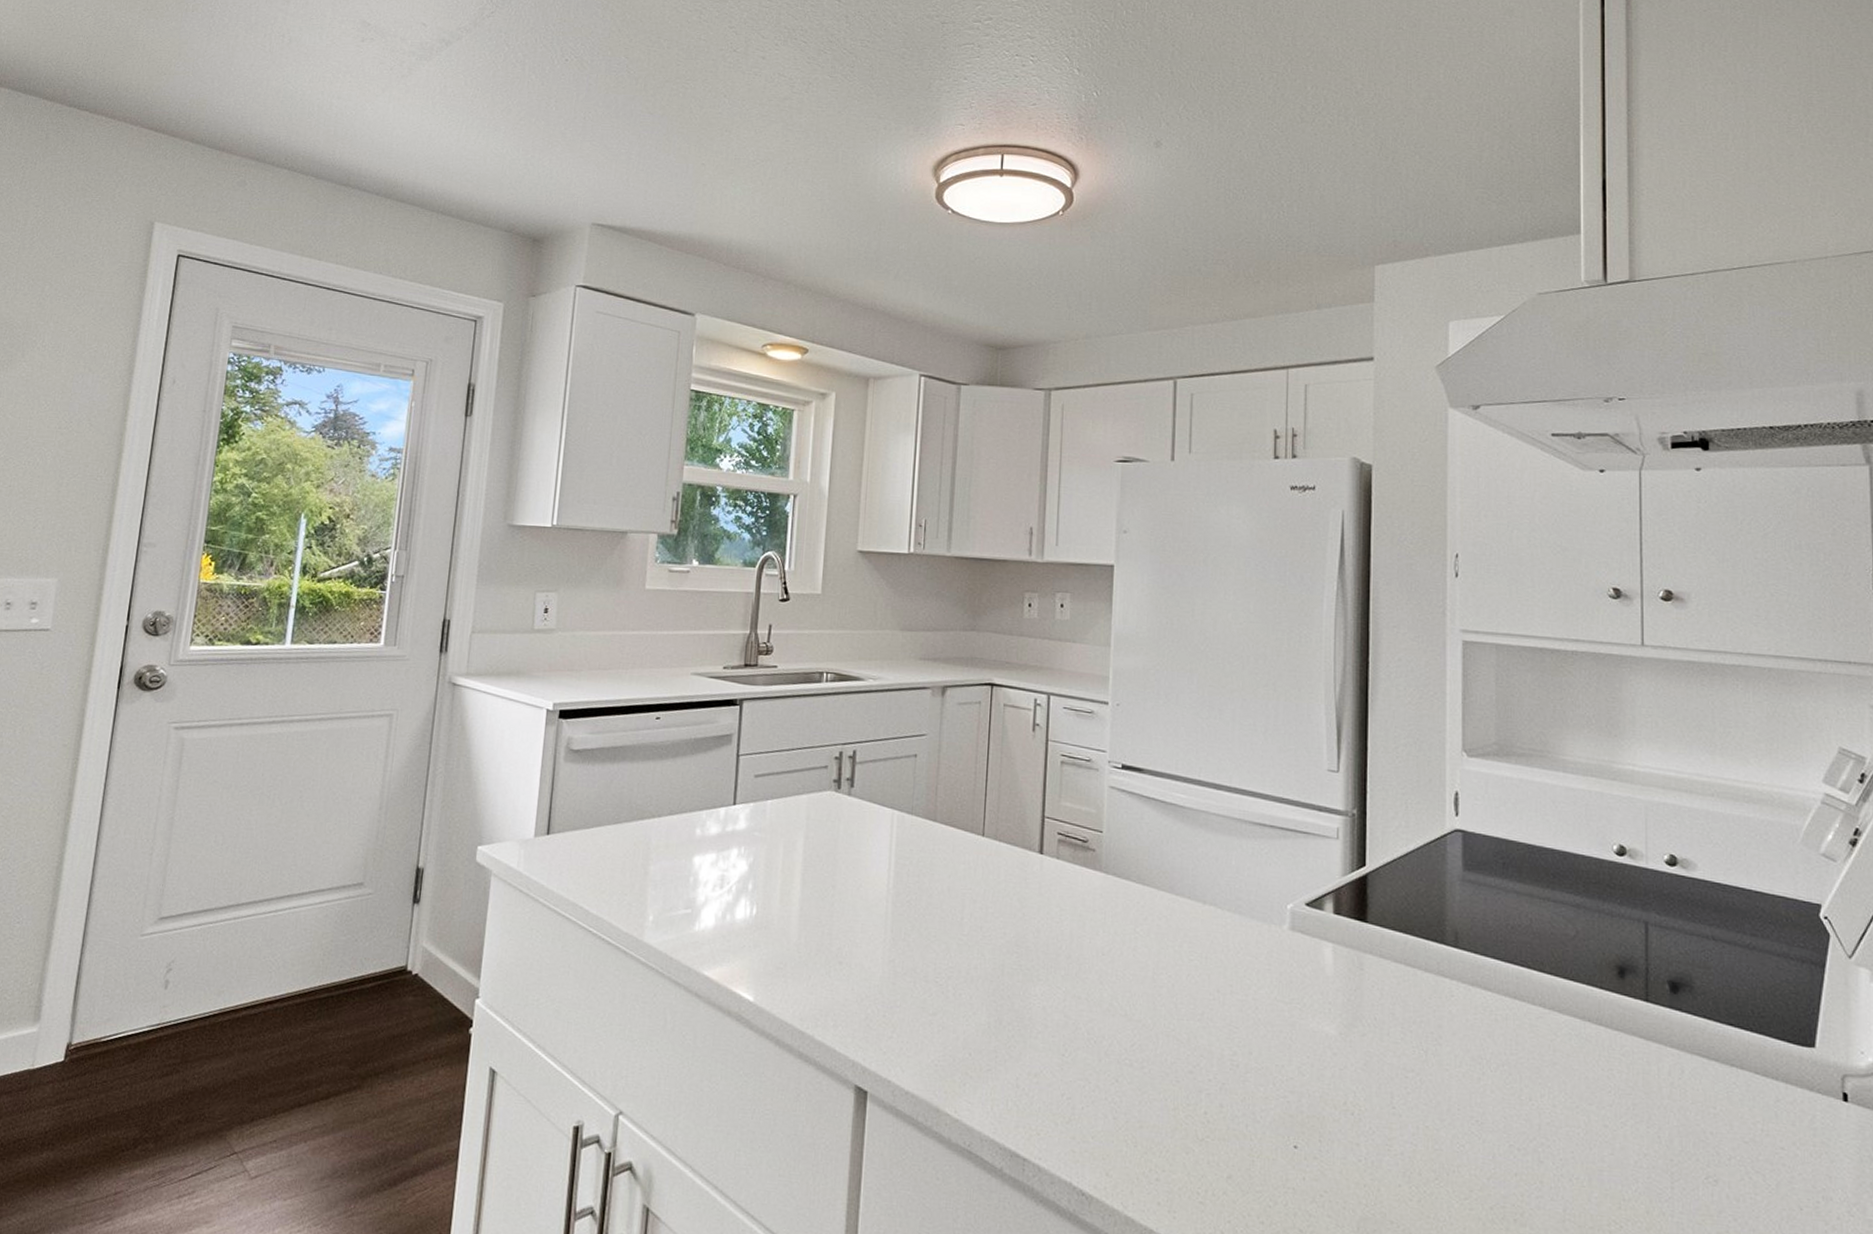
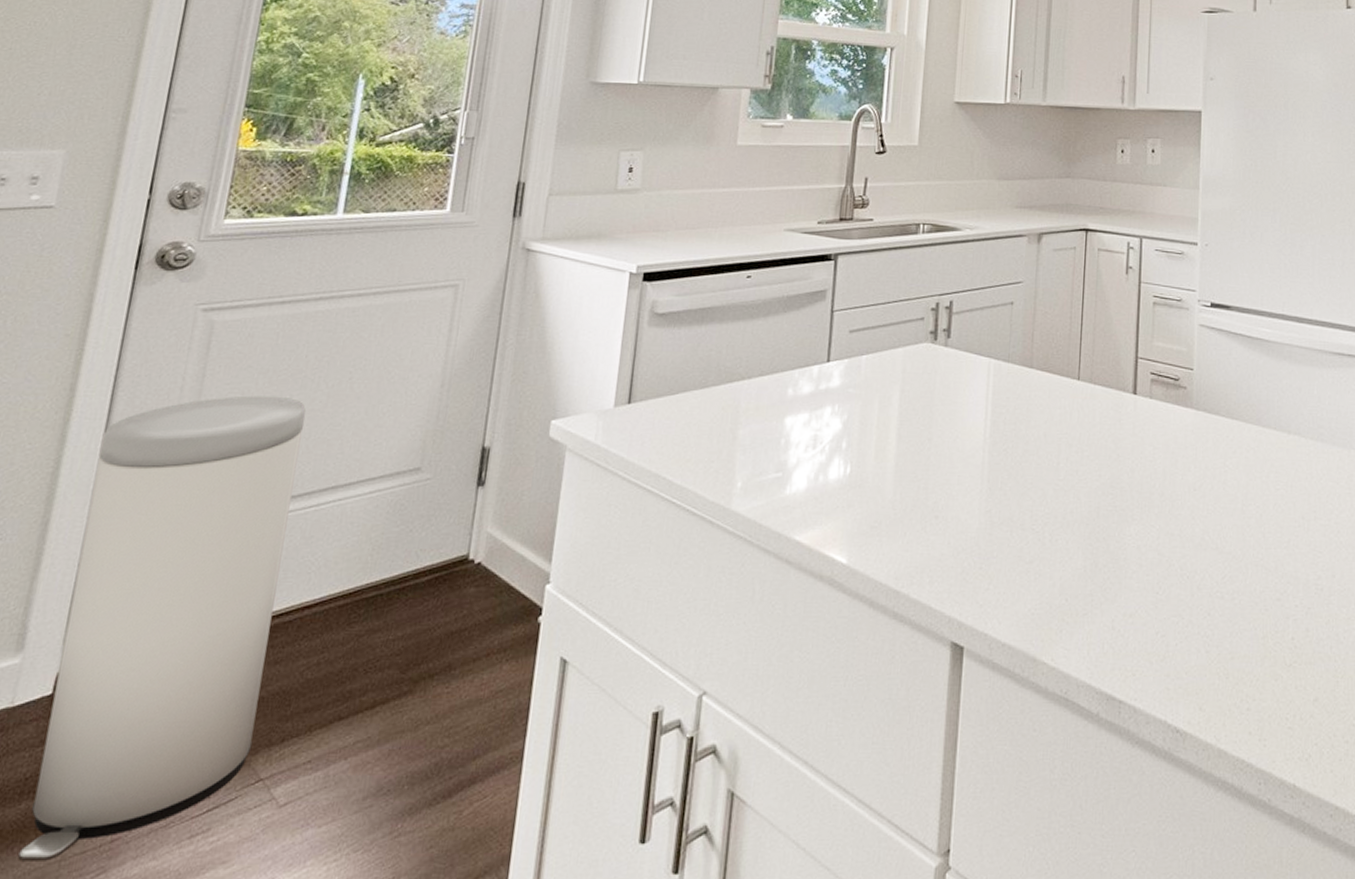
pedal bin: none [42,808,264,1205] -> present [18,395,307,861]

